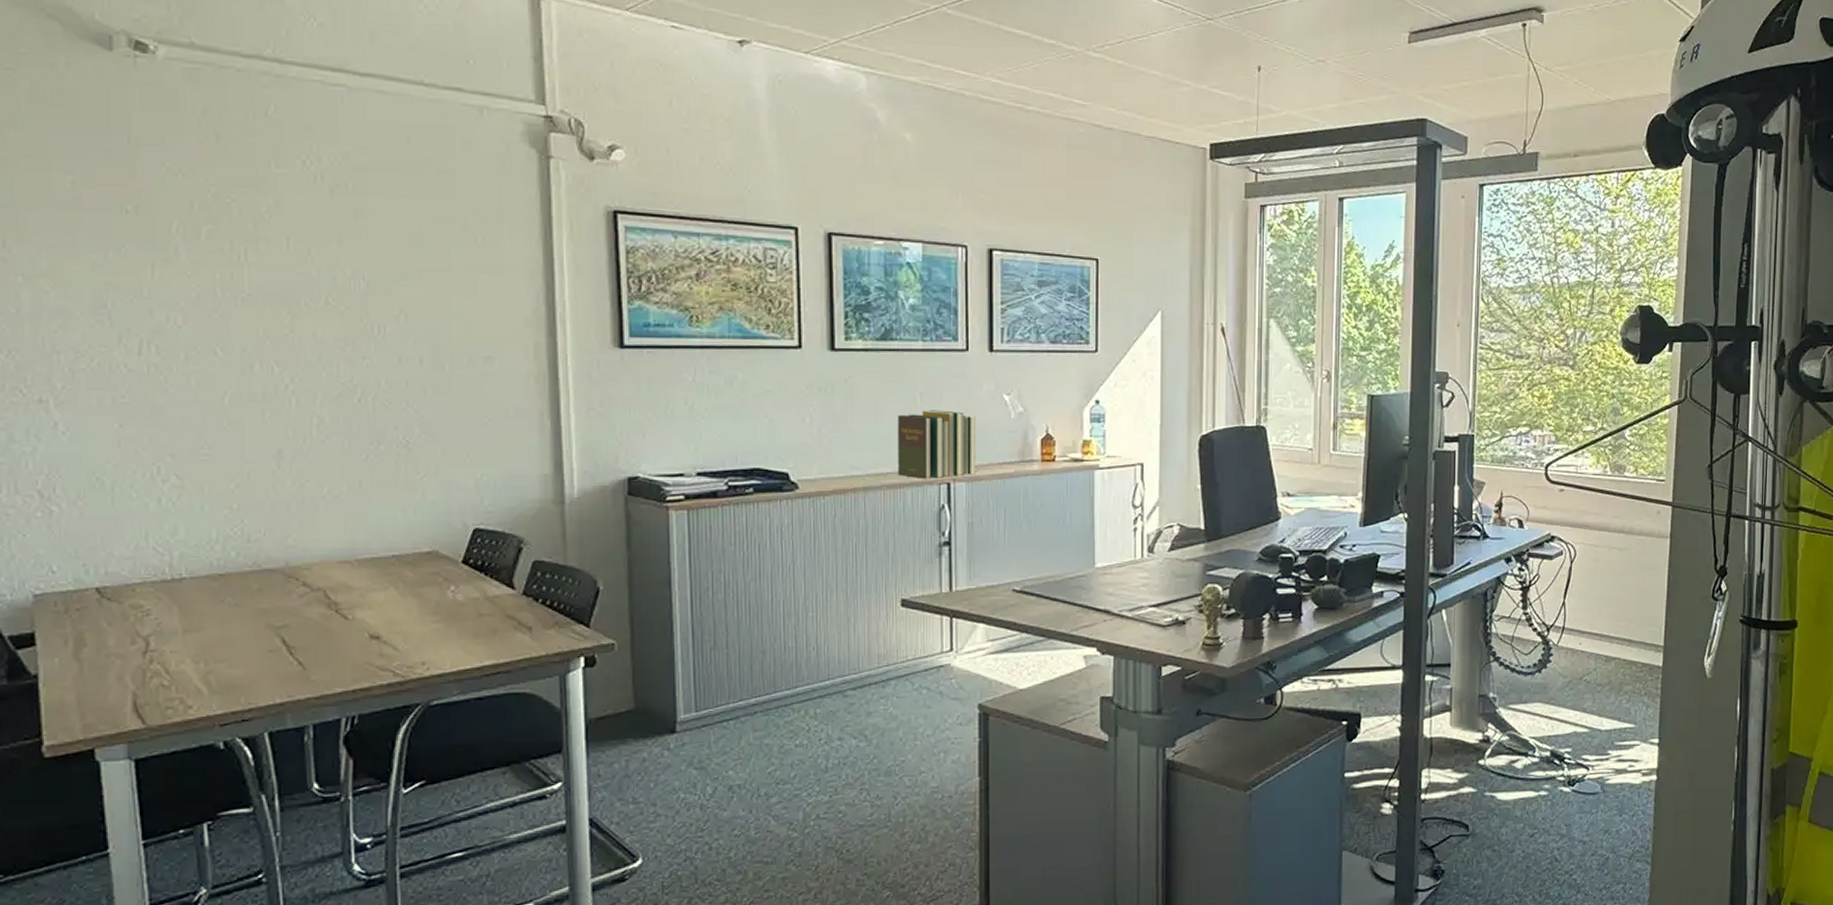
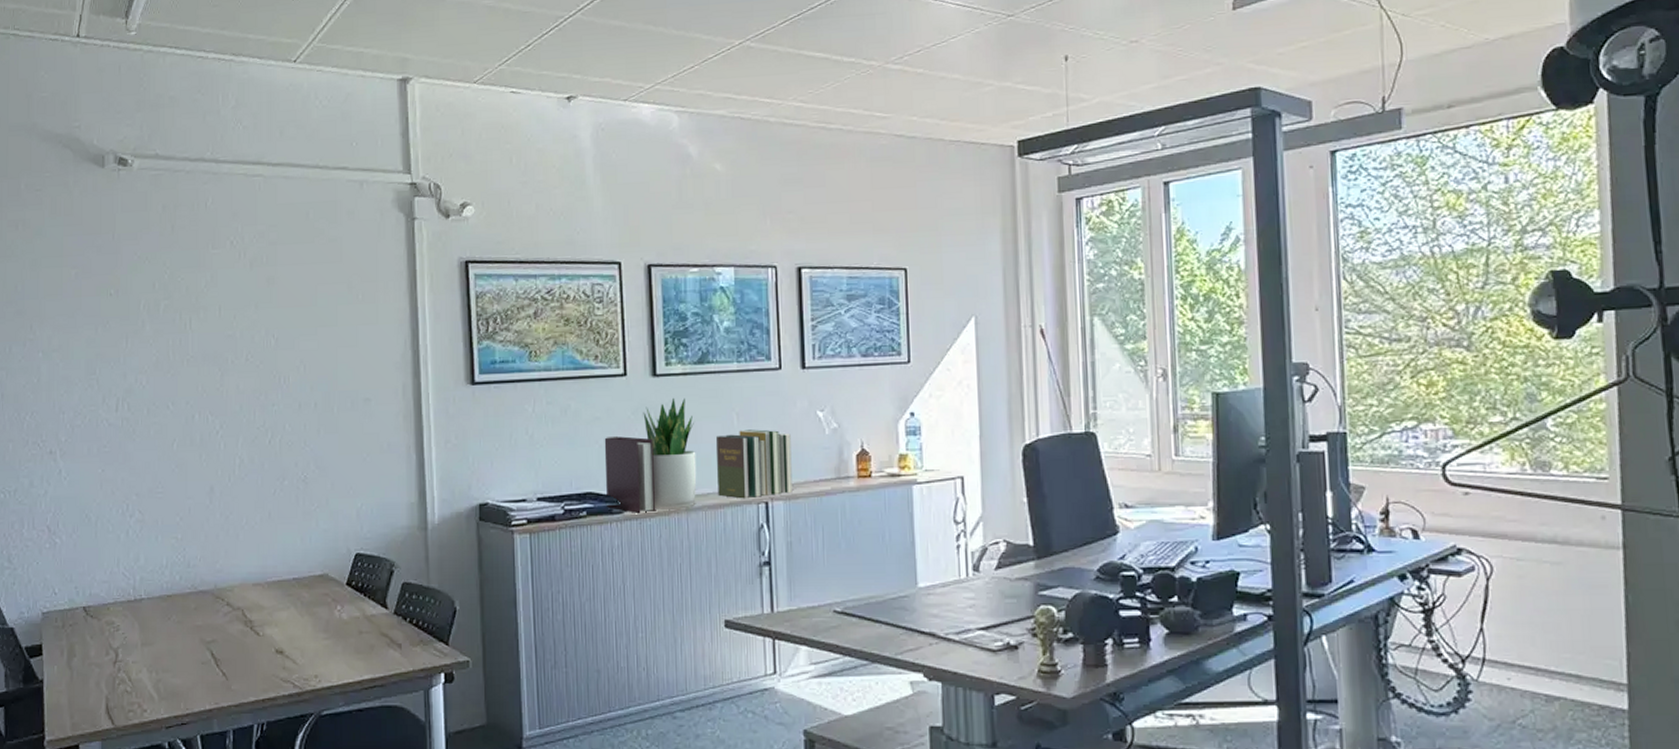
binder: none [775,410,830,491] -> present [604,435,655,513]
planter: none [819,373,876,488] -> present [643,397,697,510]

